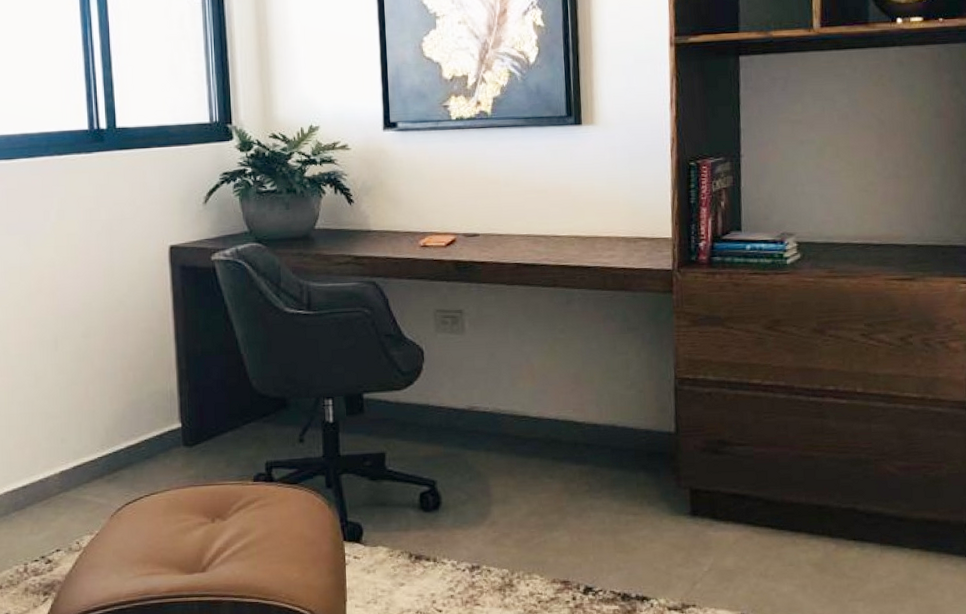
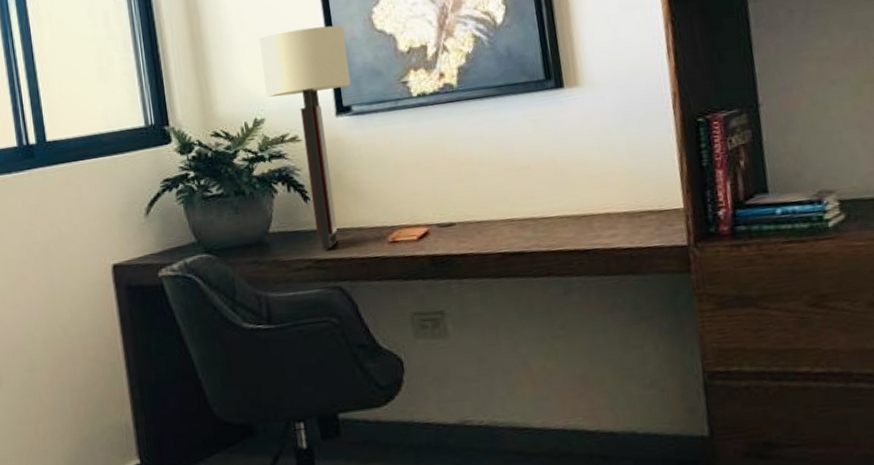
table lamp: none [320,48,399,248] -> present [259,25,351,250]

